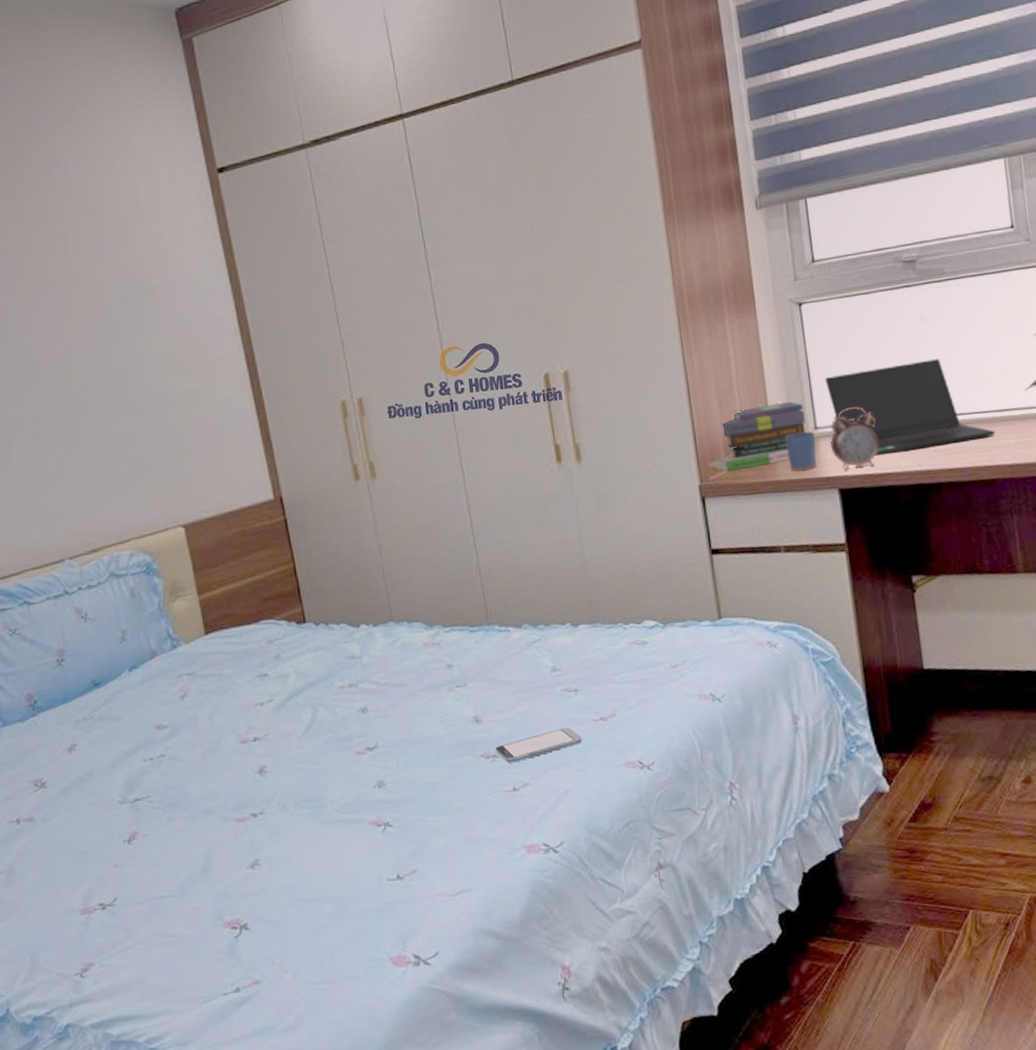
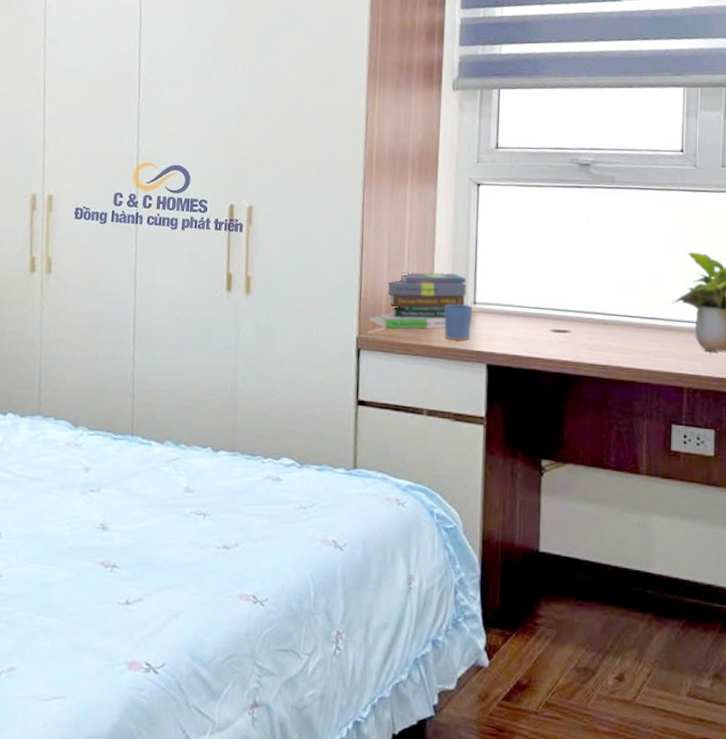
smartphone: present [496,727,582,763] -> none [116,549,202,576]
laptop: present [824,359,995,456] -> none [490,257,639,341]
alarm clock: present [830,406,880,471] -> none [486,289,532,349]

